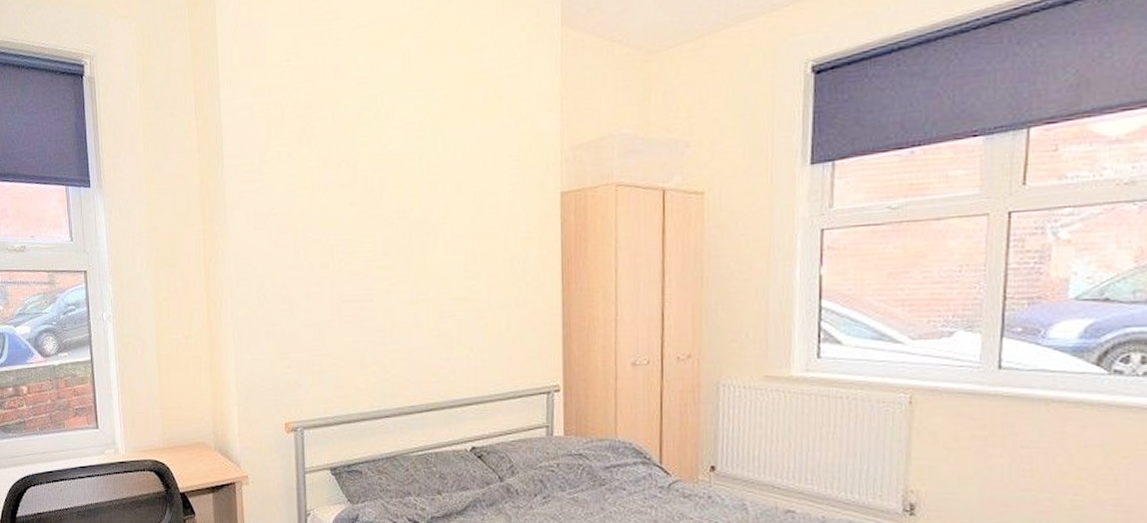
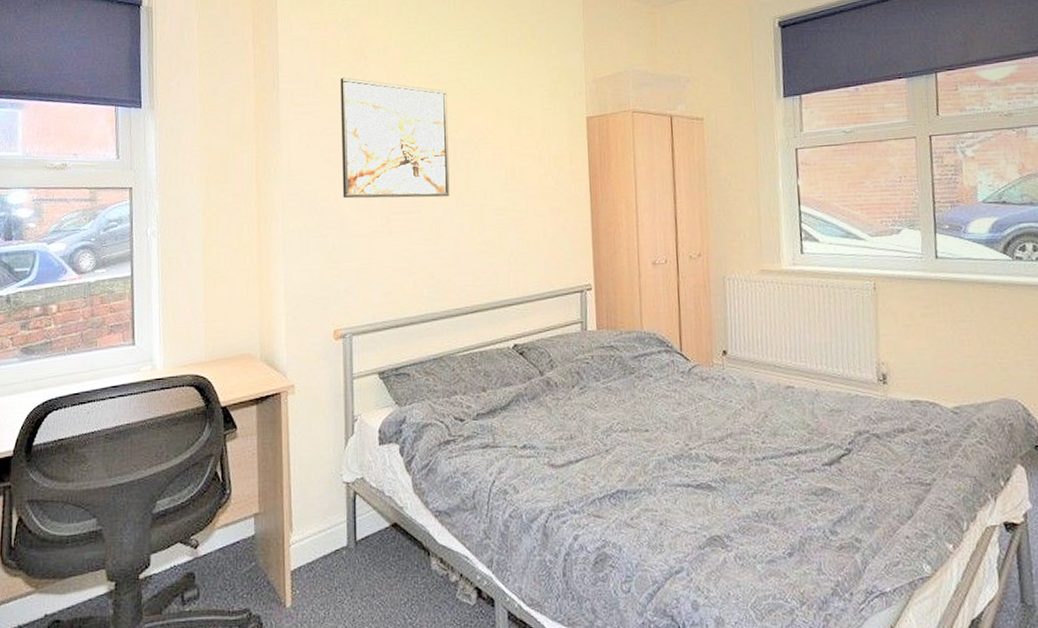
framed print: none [286,150,404,285] -> present [340,77,450,199]

